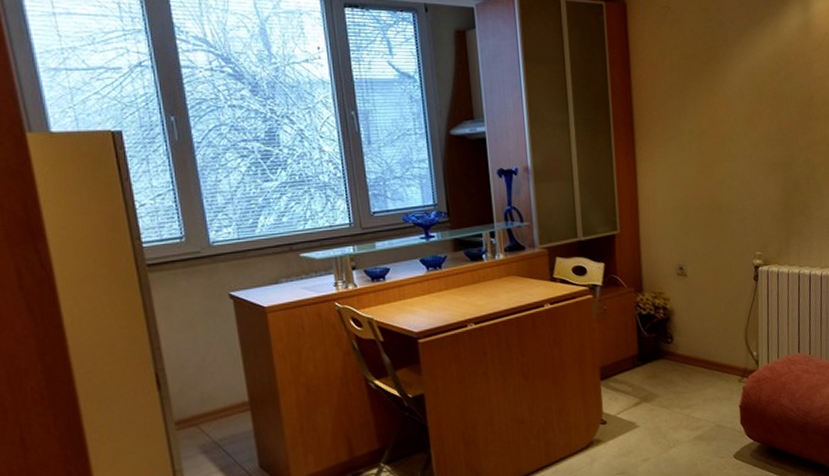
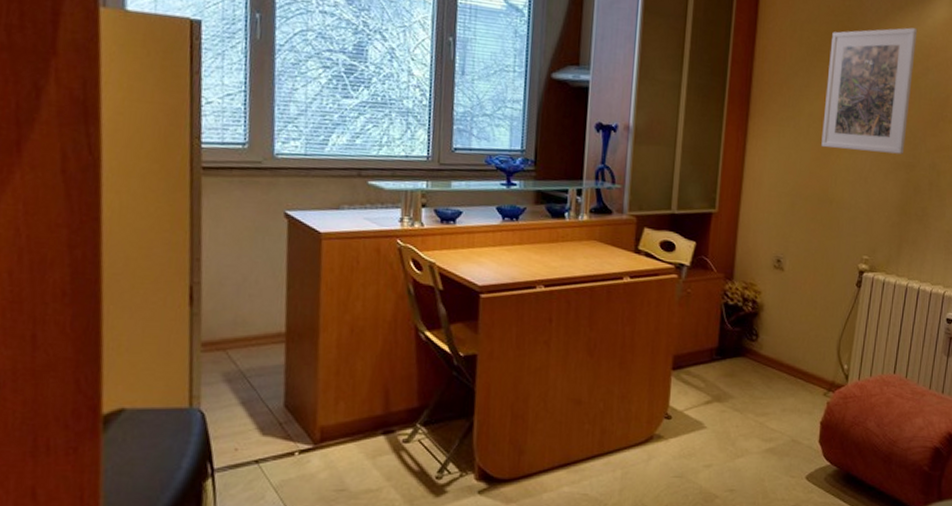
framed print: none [699,38,780,160] -> present [821,27,918,154]

